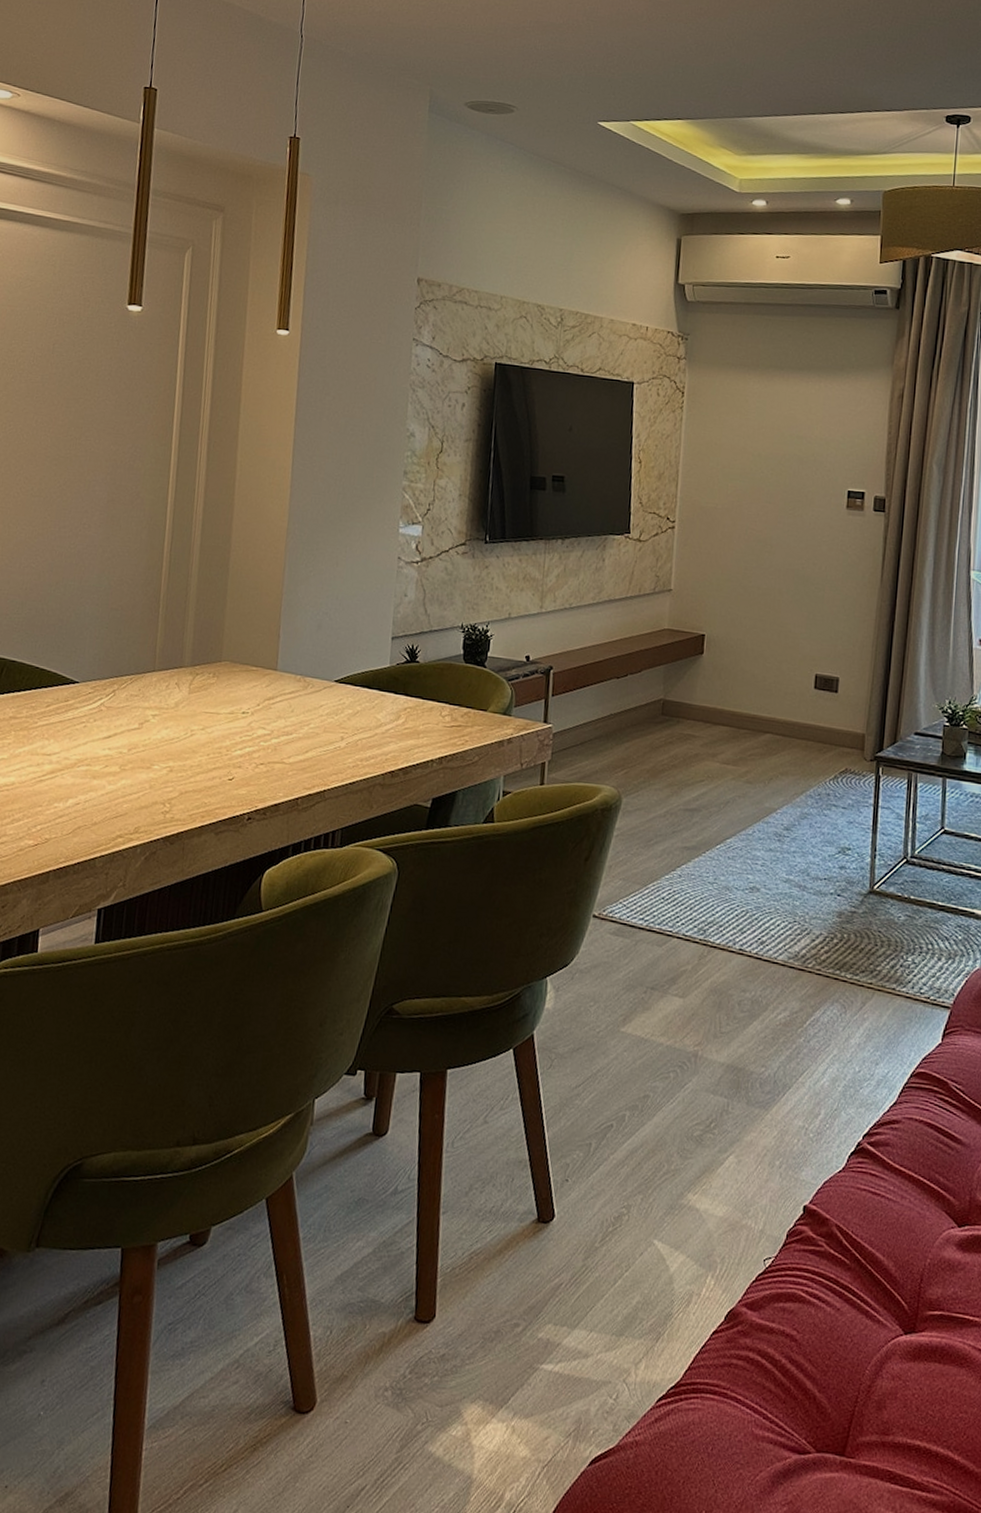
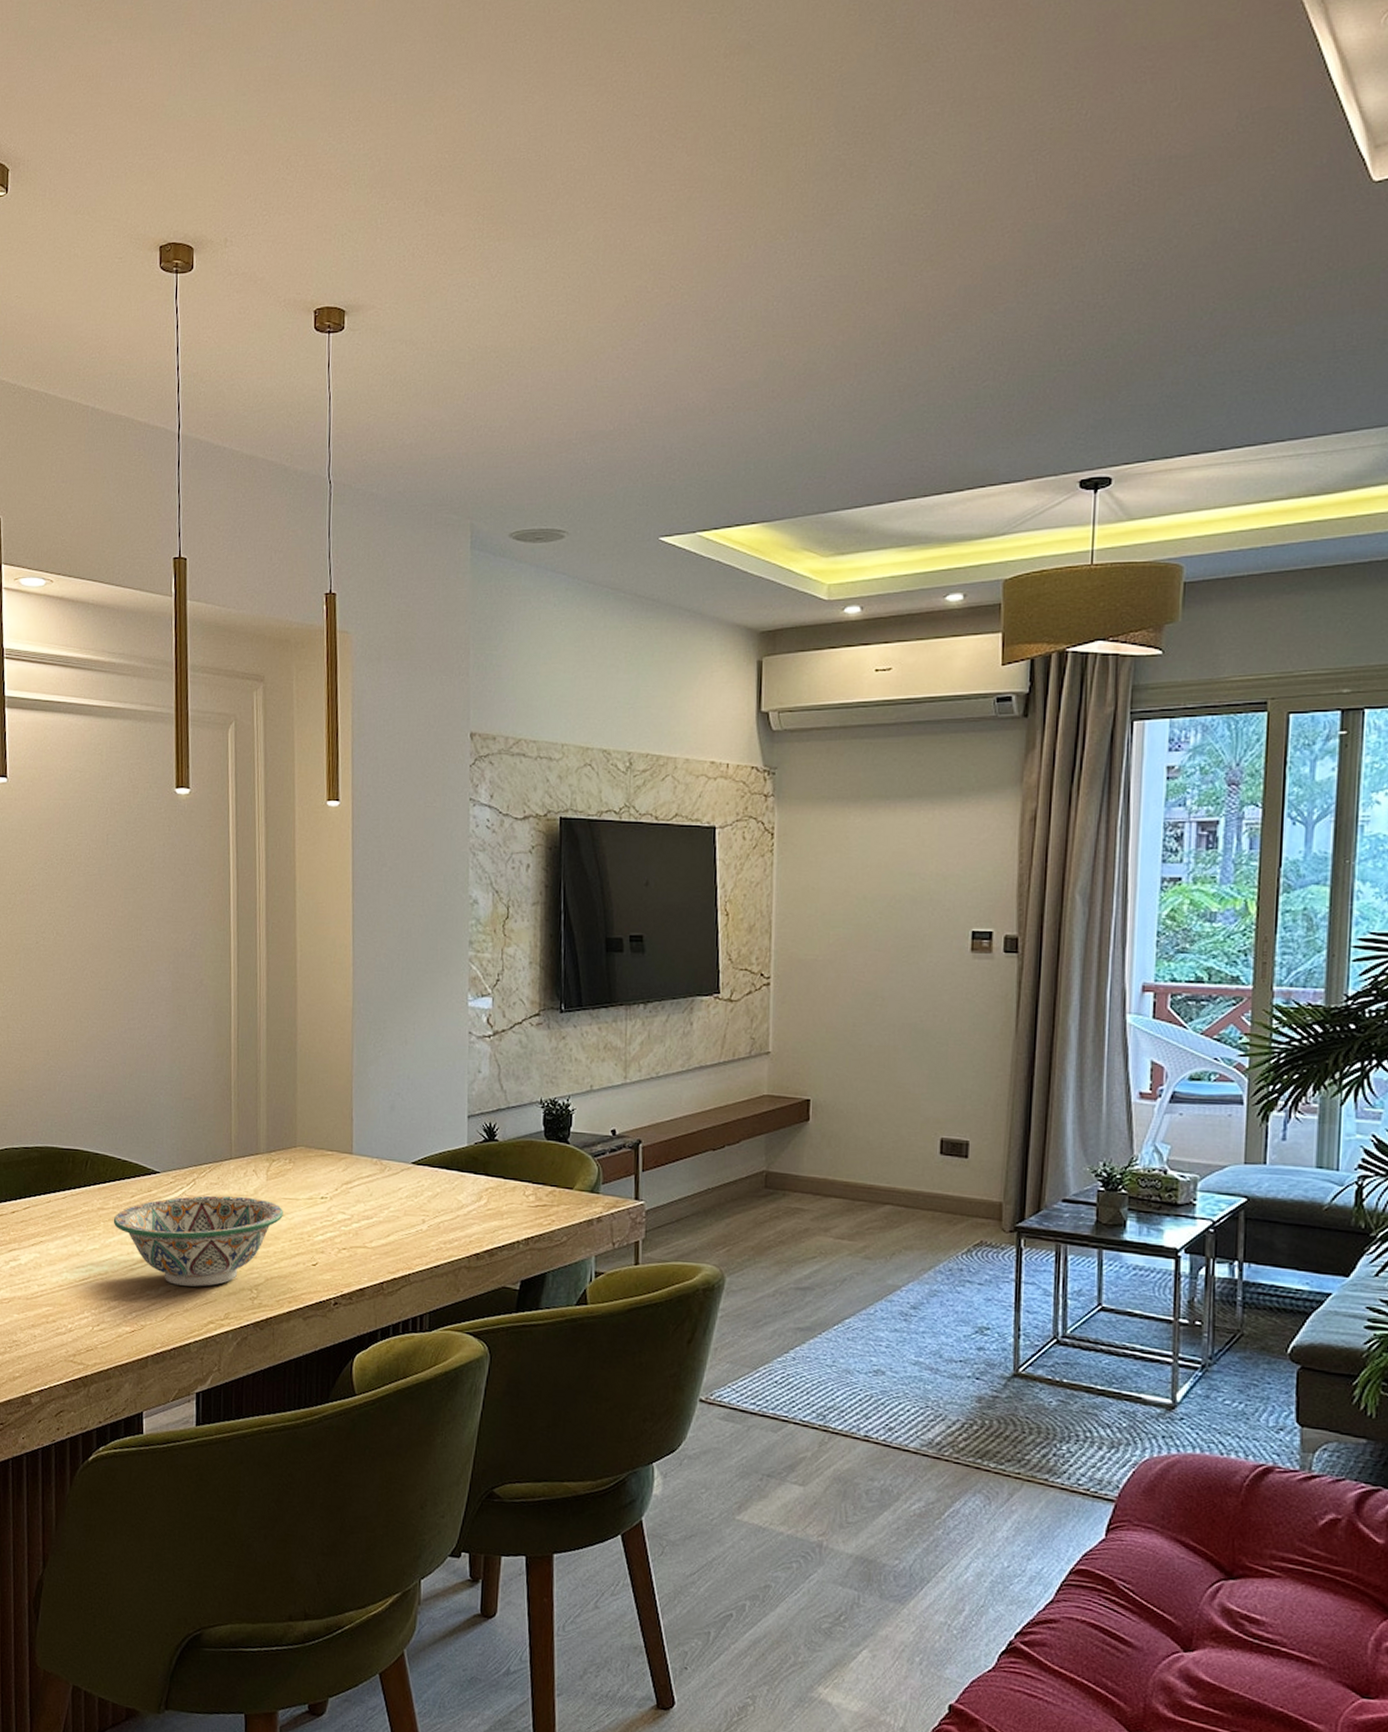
decorative bowl: none [25,707,203,800] -> present [113,1195,283,1287]

